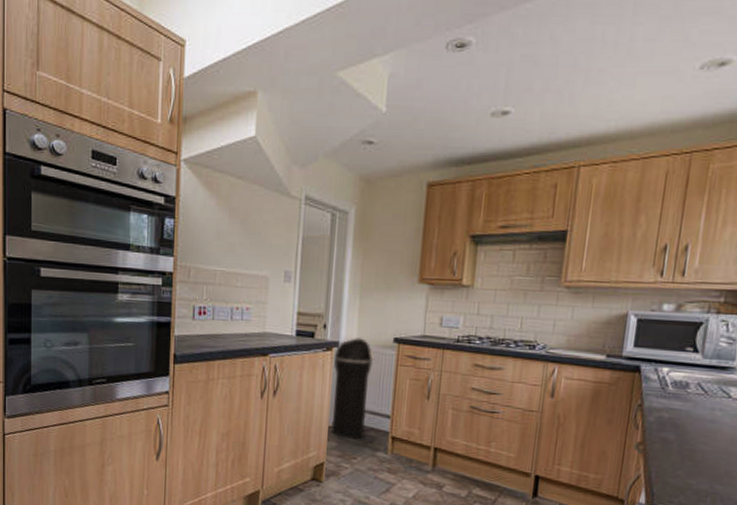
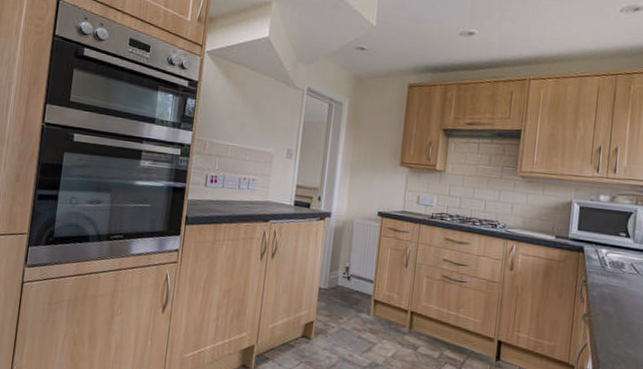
trash can: present [331,338,376,440] -> none [321,210,362,301]

